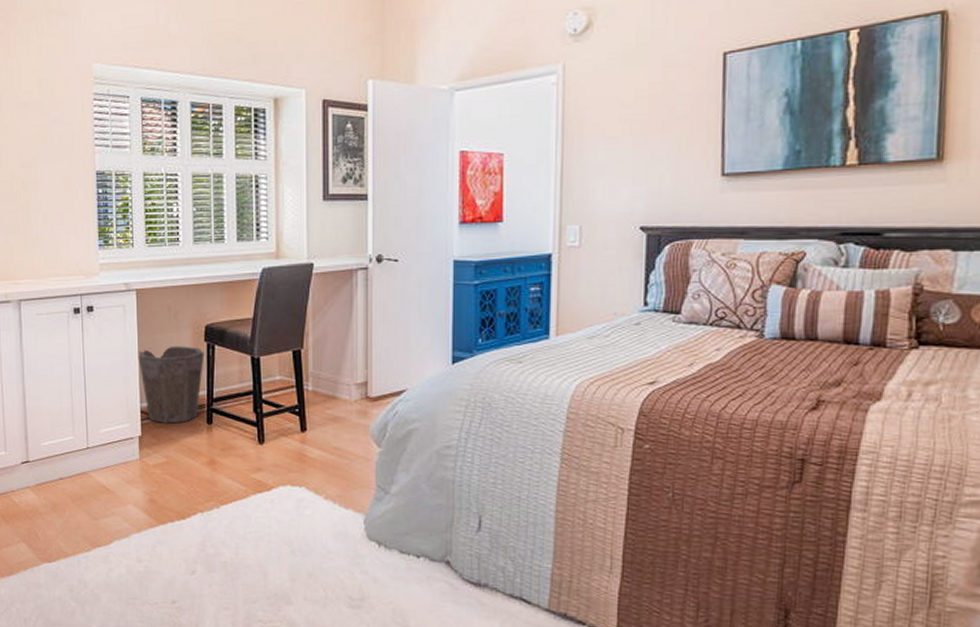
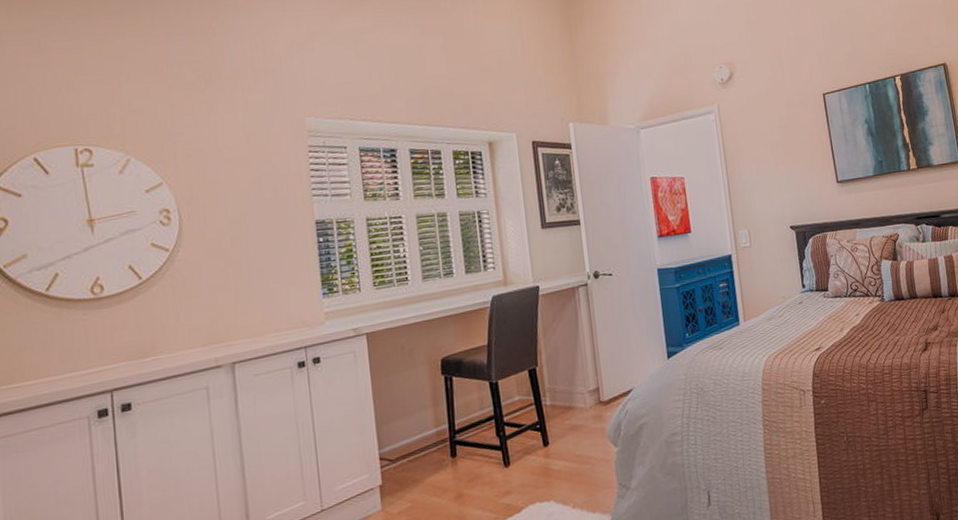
waste bin: present [138,345,205,423] -> none [373,382,443,467]

